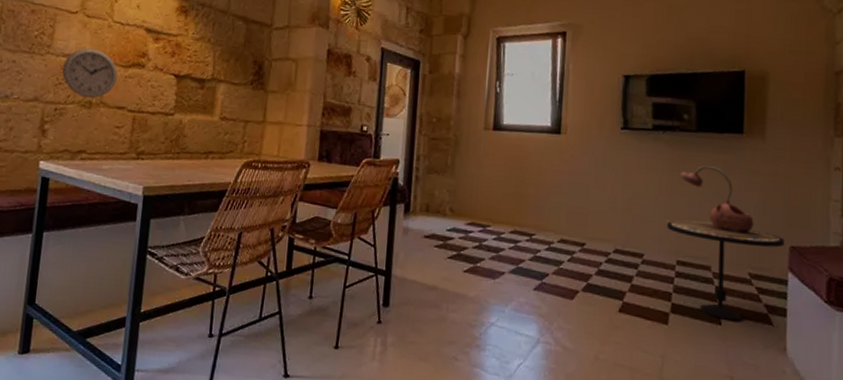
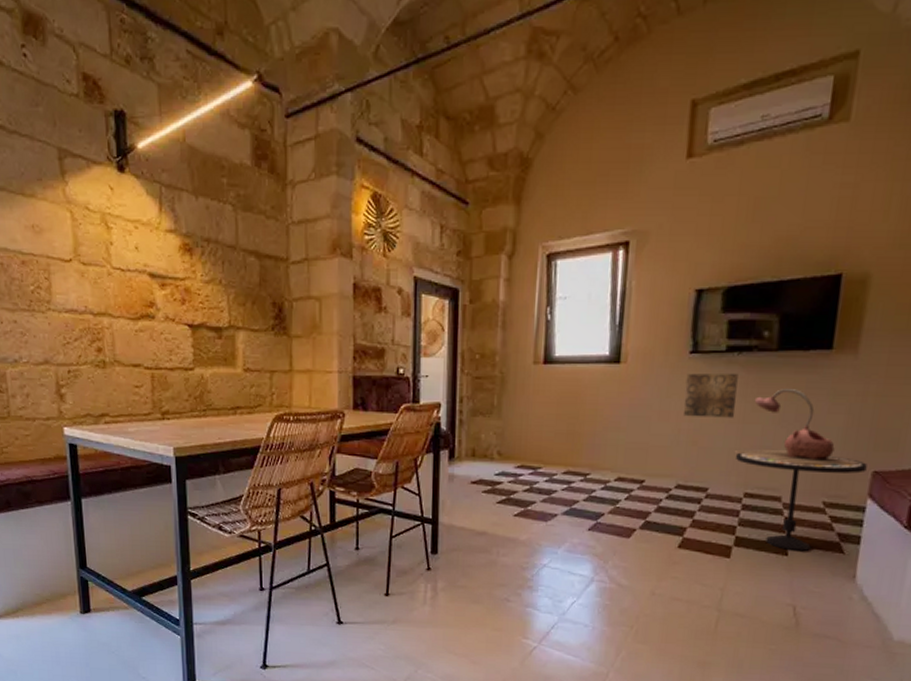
wall clock: present [62,47,118,99] -> none [67,300,128,357]
wall art: none [617,147,664,189] -> present [683,373,738,418]

